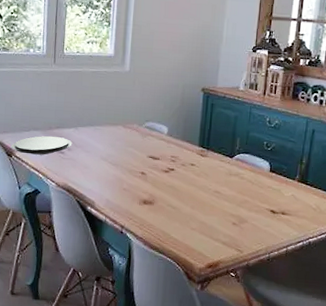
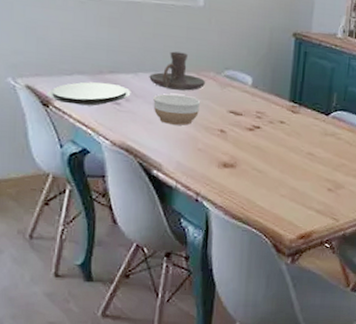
candle holder: none [86,109,131,141] -> present [149,51,206,91]
bowl: none [89,143,126,169] -> present [153,94,201,126]

